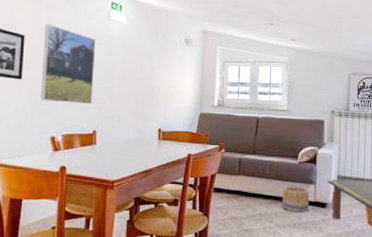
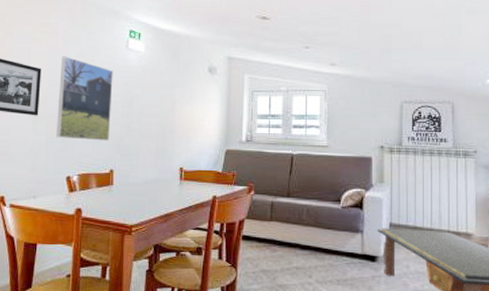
basket: present [282,186,310,211] -> none [322,235,356,265]

